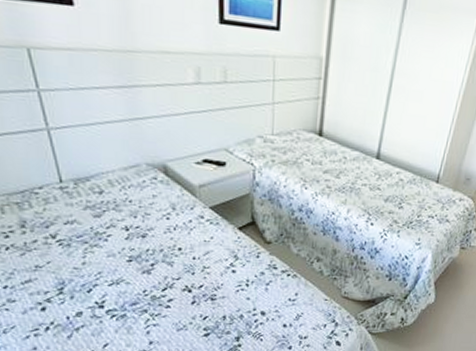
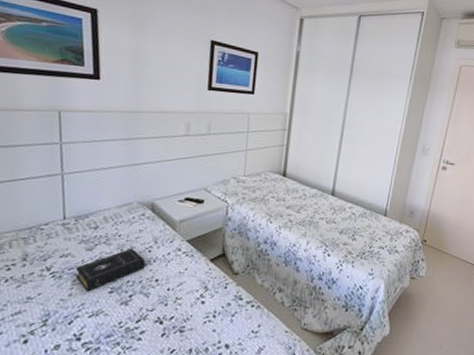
book: none [84,214,166,260] -> present [75,247,147,292]

